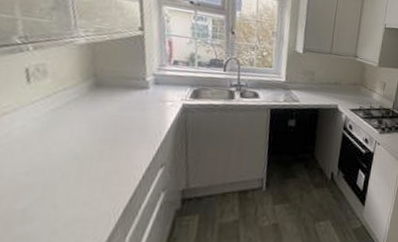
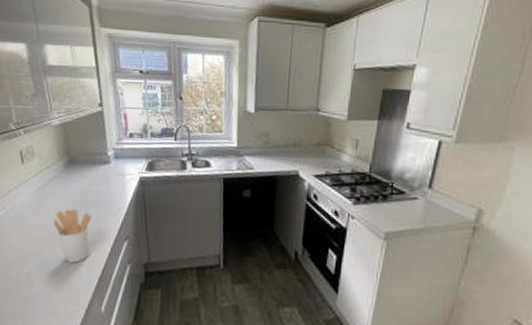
utensil holder: none [67,134,122,194] -> present [53,208,93,263]

